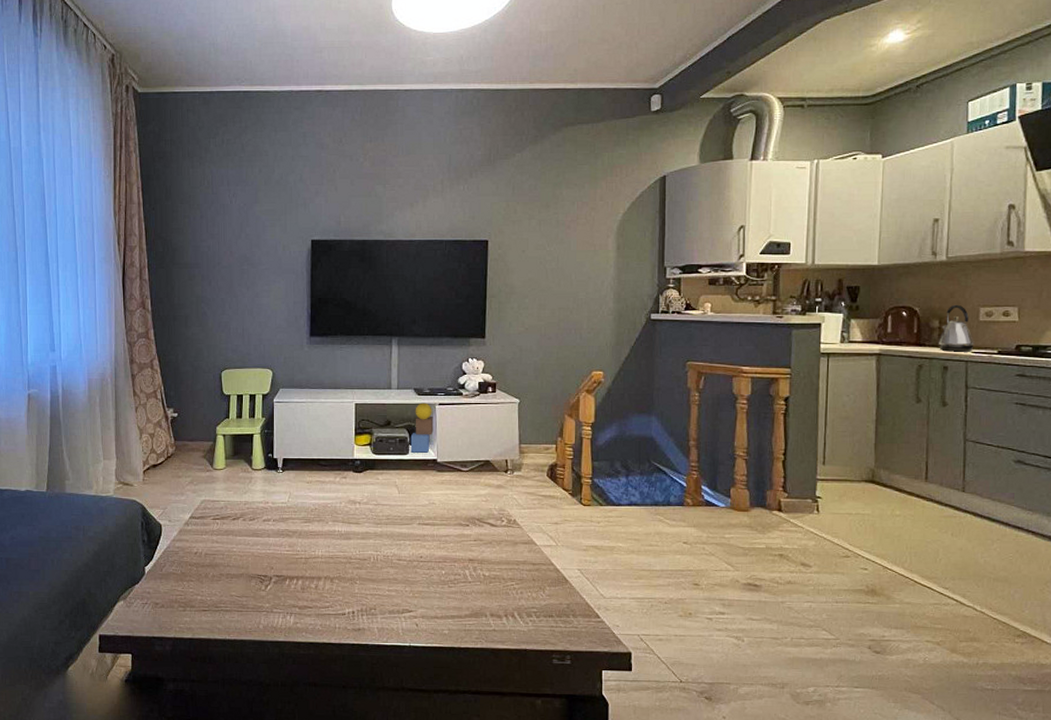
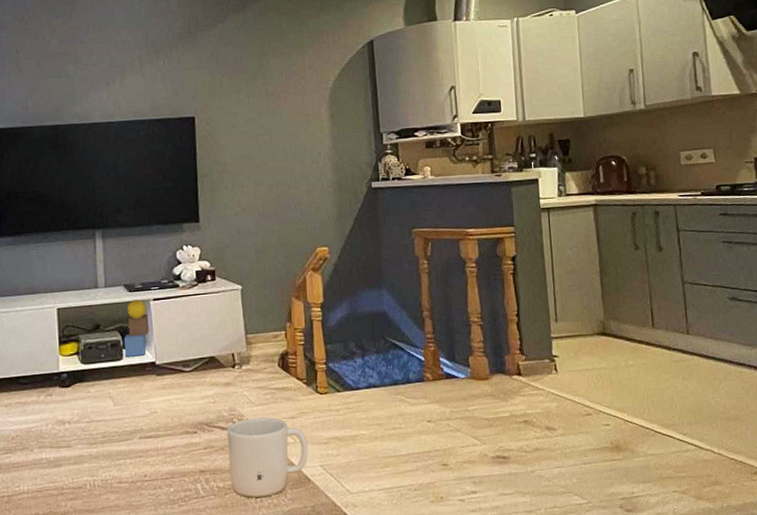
mug: none [495,519,568,591] -> present [226,417,309,498]
kettle: present [938,304,976,352] -> none [647,150,681,198]

